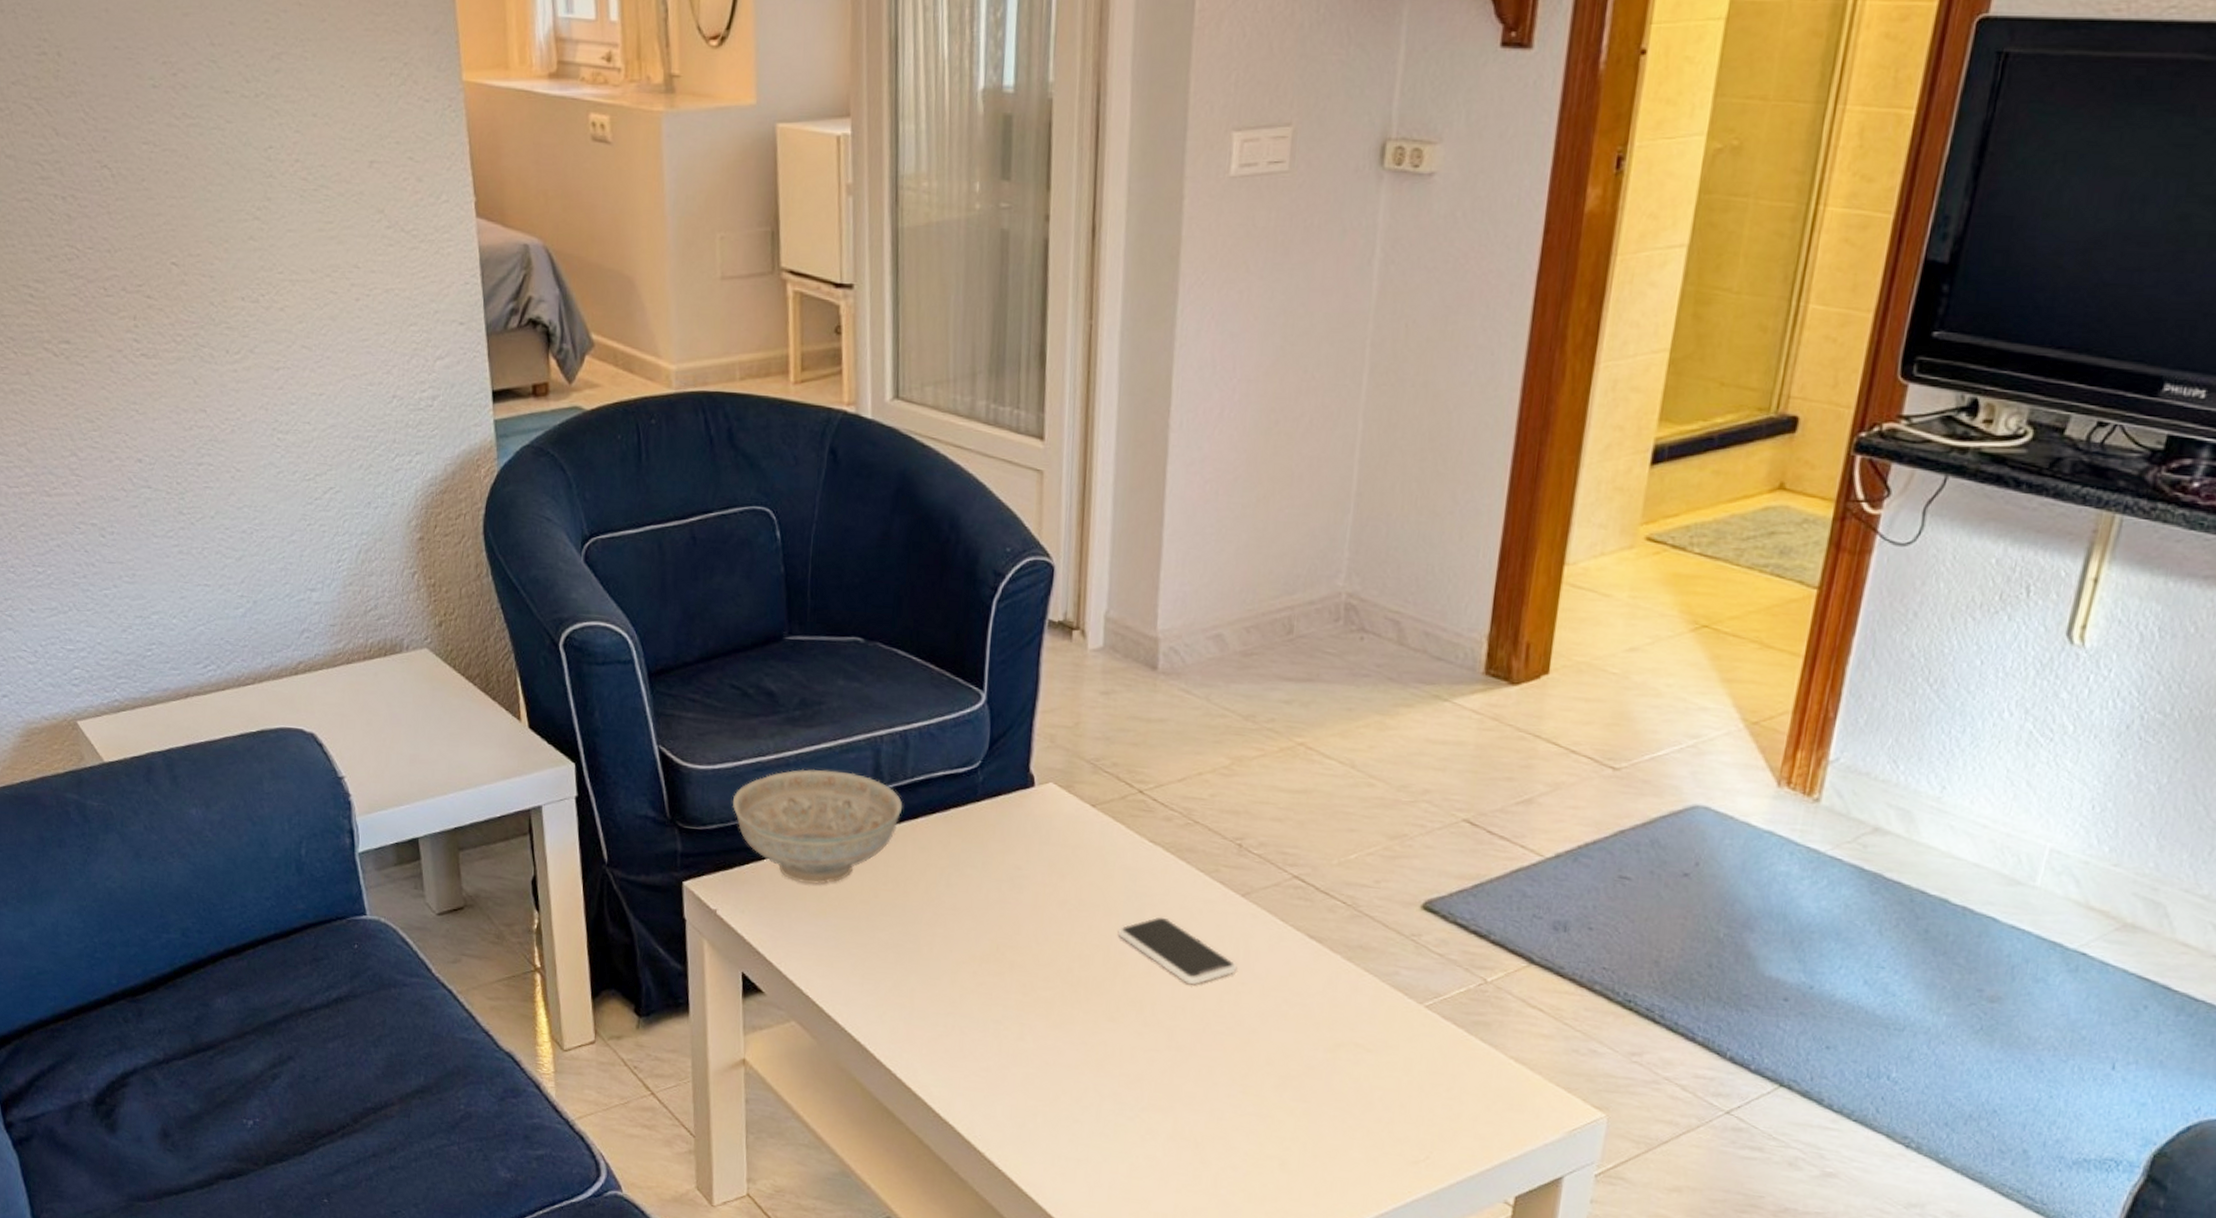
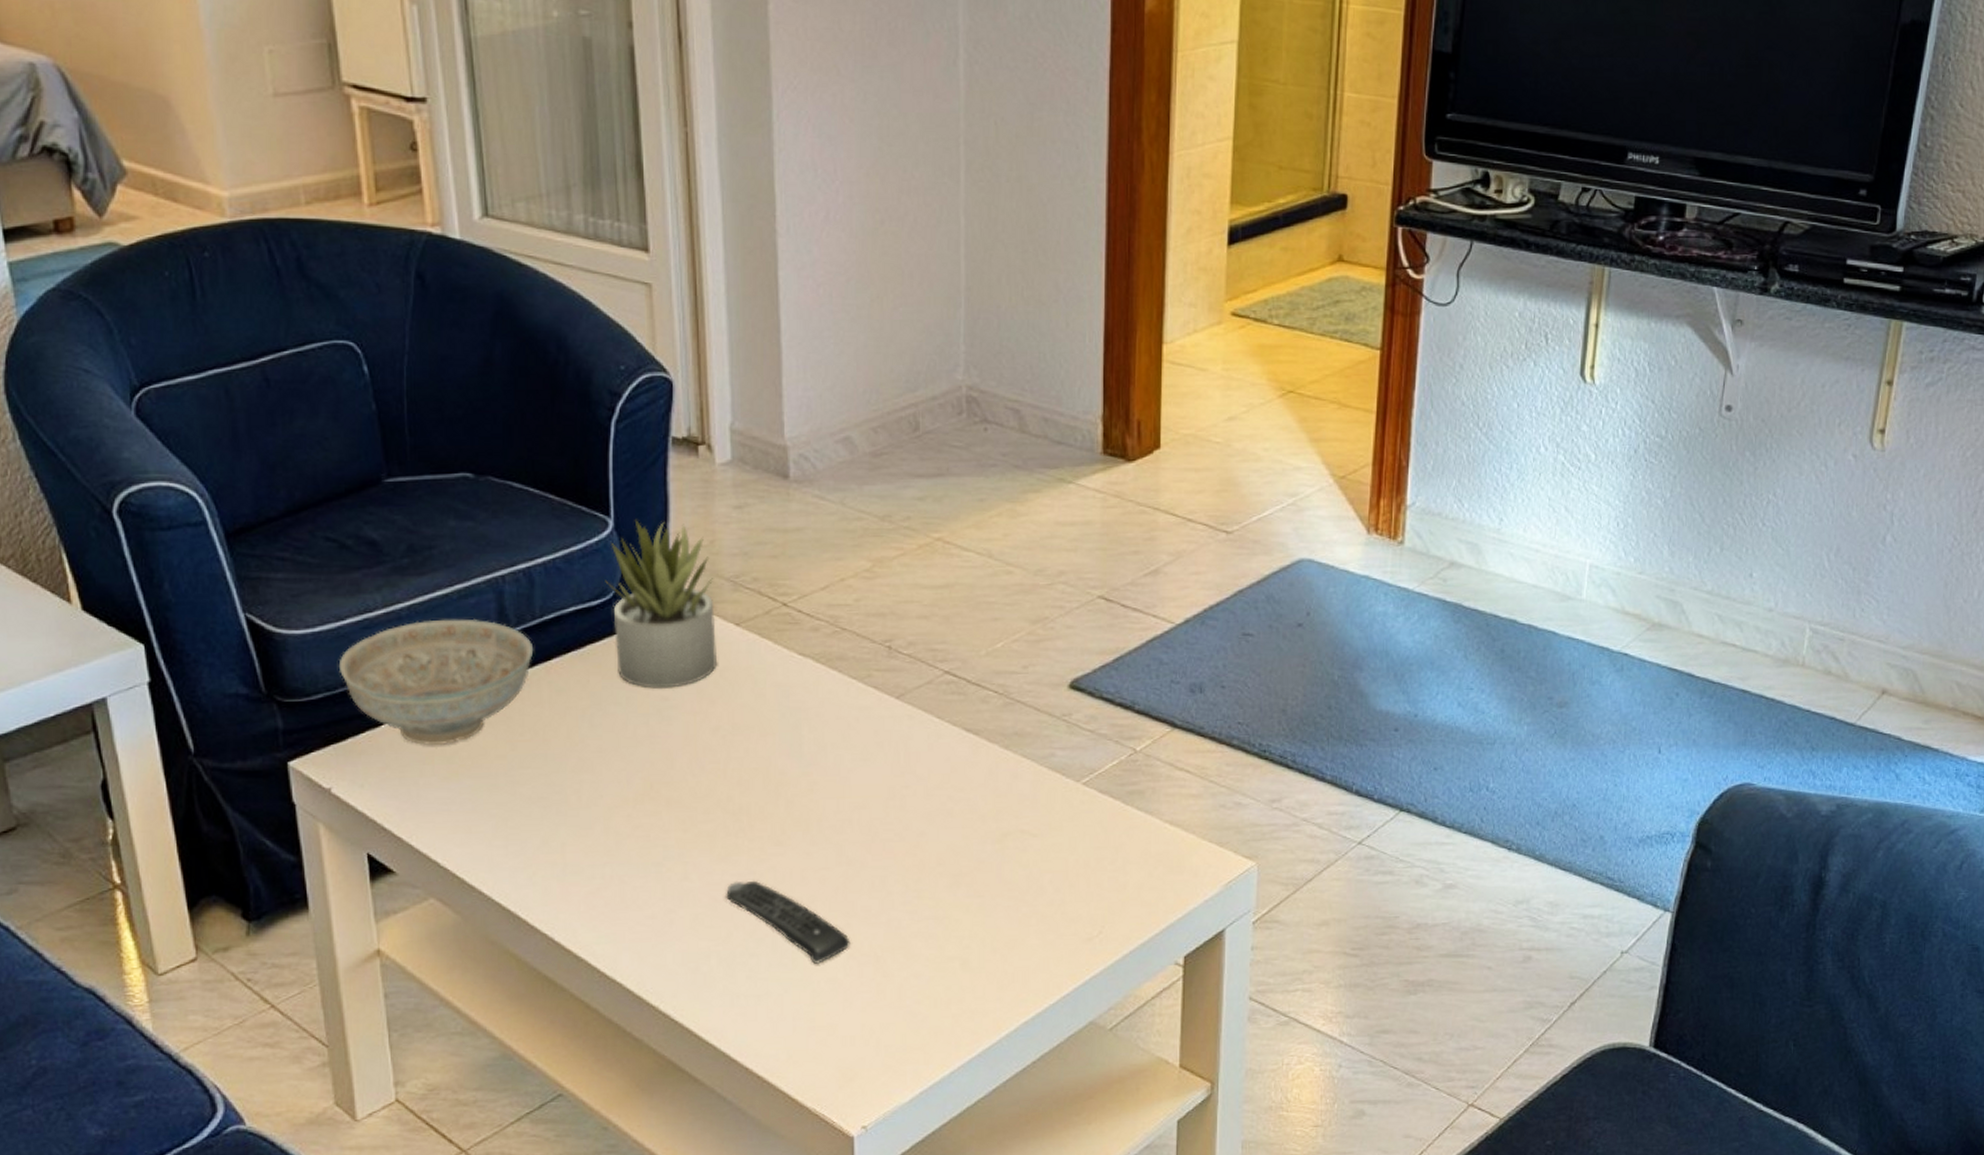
succulent plant: none [973,694,1076,859] -> present [605,518,718,689]
remote control: none [1056,1048,1172,1140] -> present [725,880,851,964]
smartphone: present [1118,916,1238,984] -> none [776,730,899,794]

